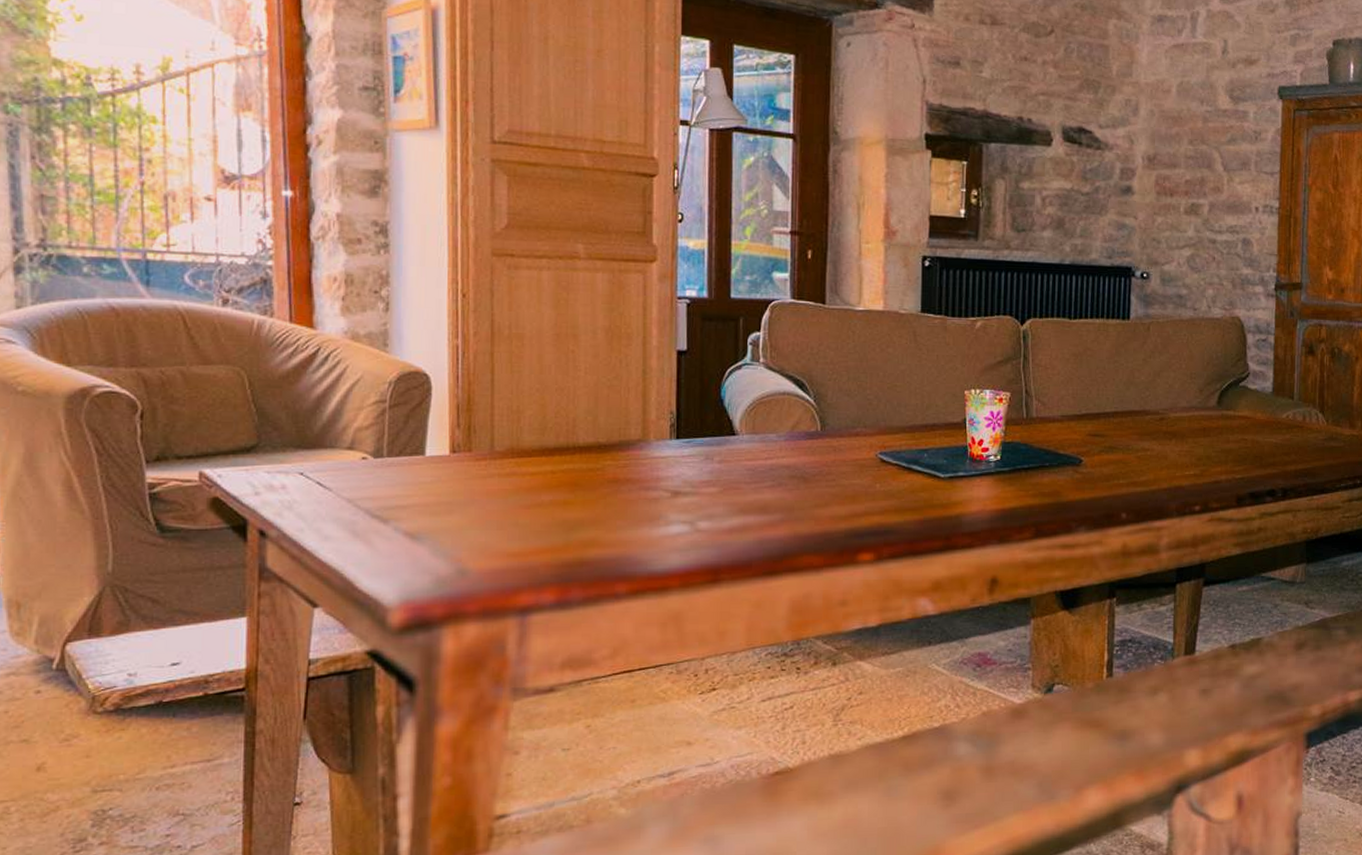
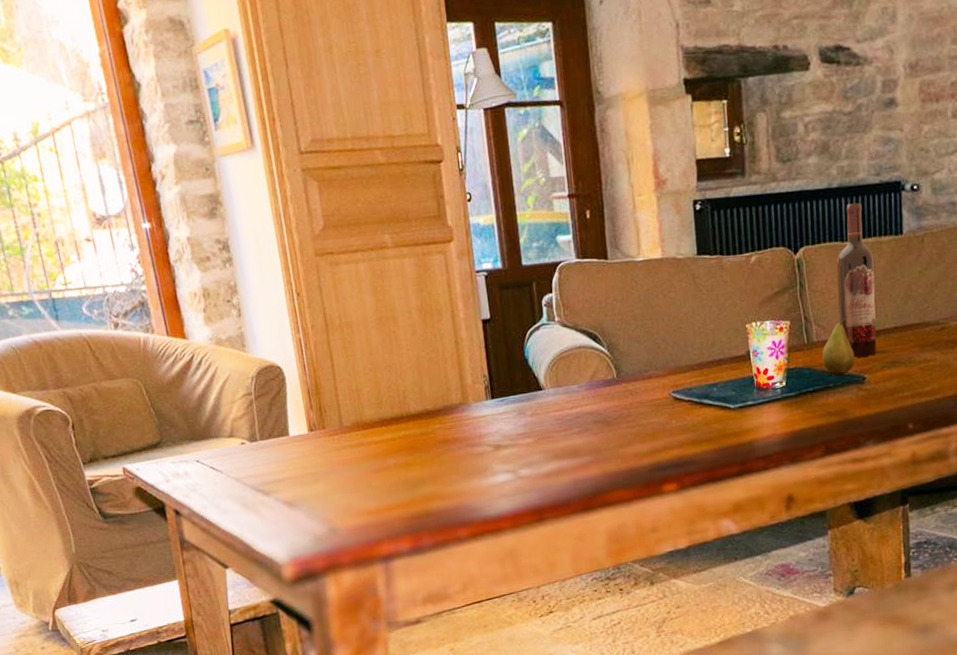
fruit: none [1039,394,1073,455] -> present [821,315,855,376]
wine bottle: none [1060,282,1101,438] -> present [836,202,877,358]

